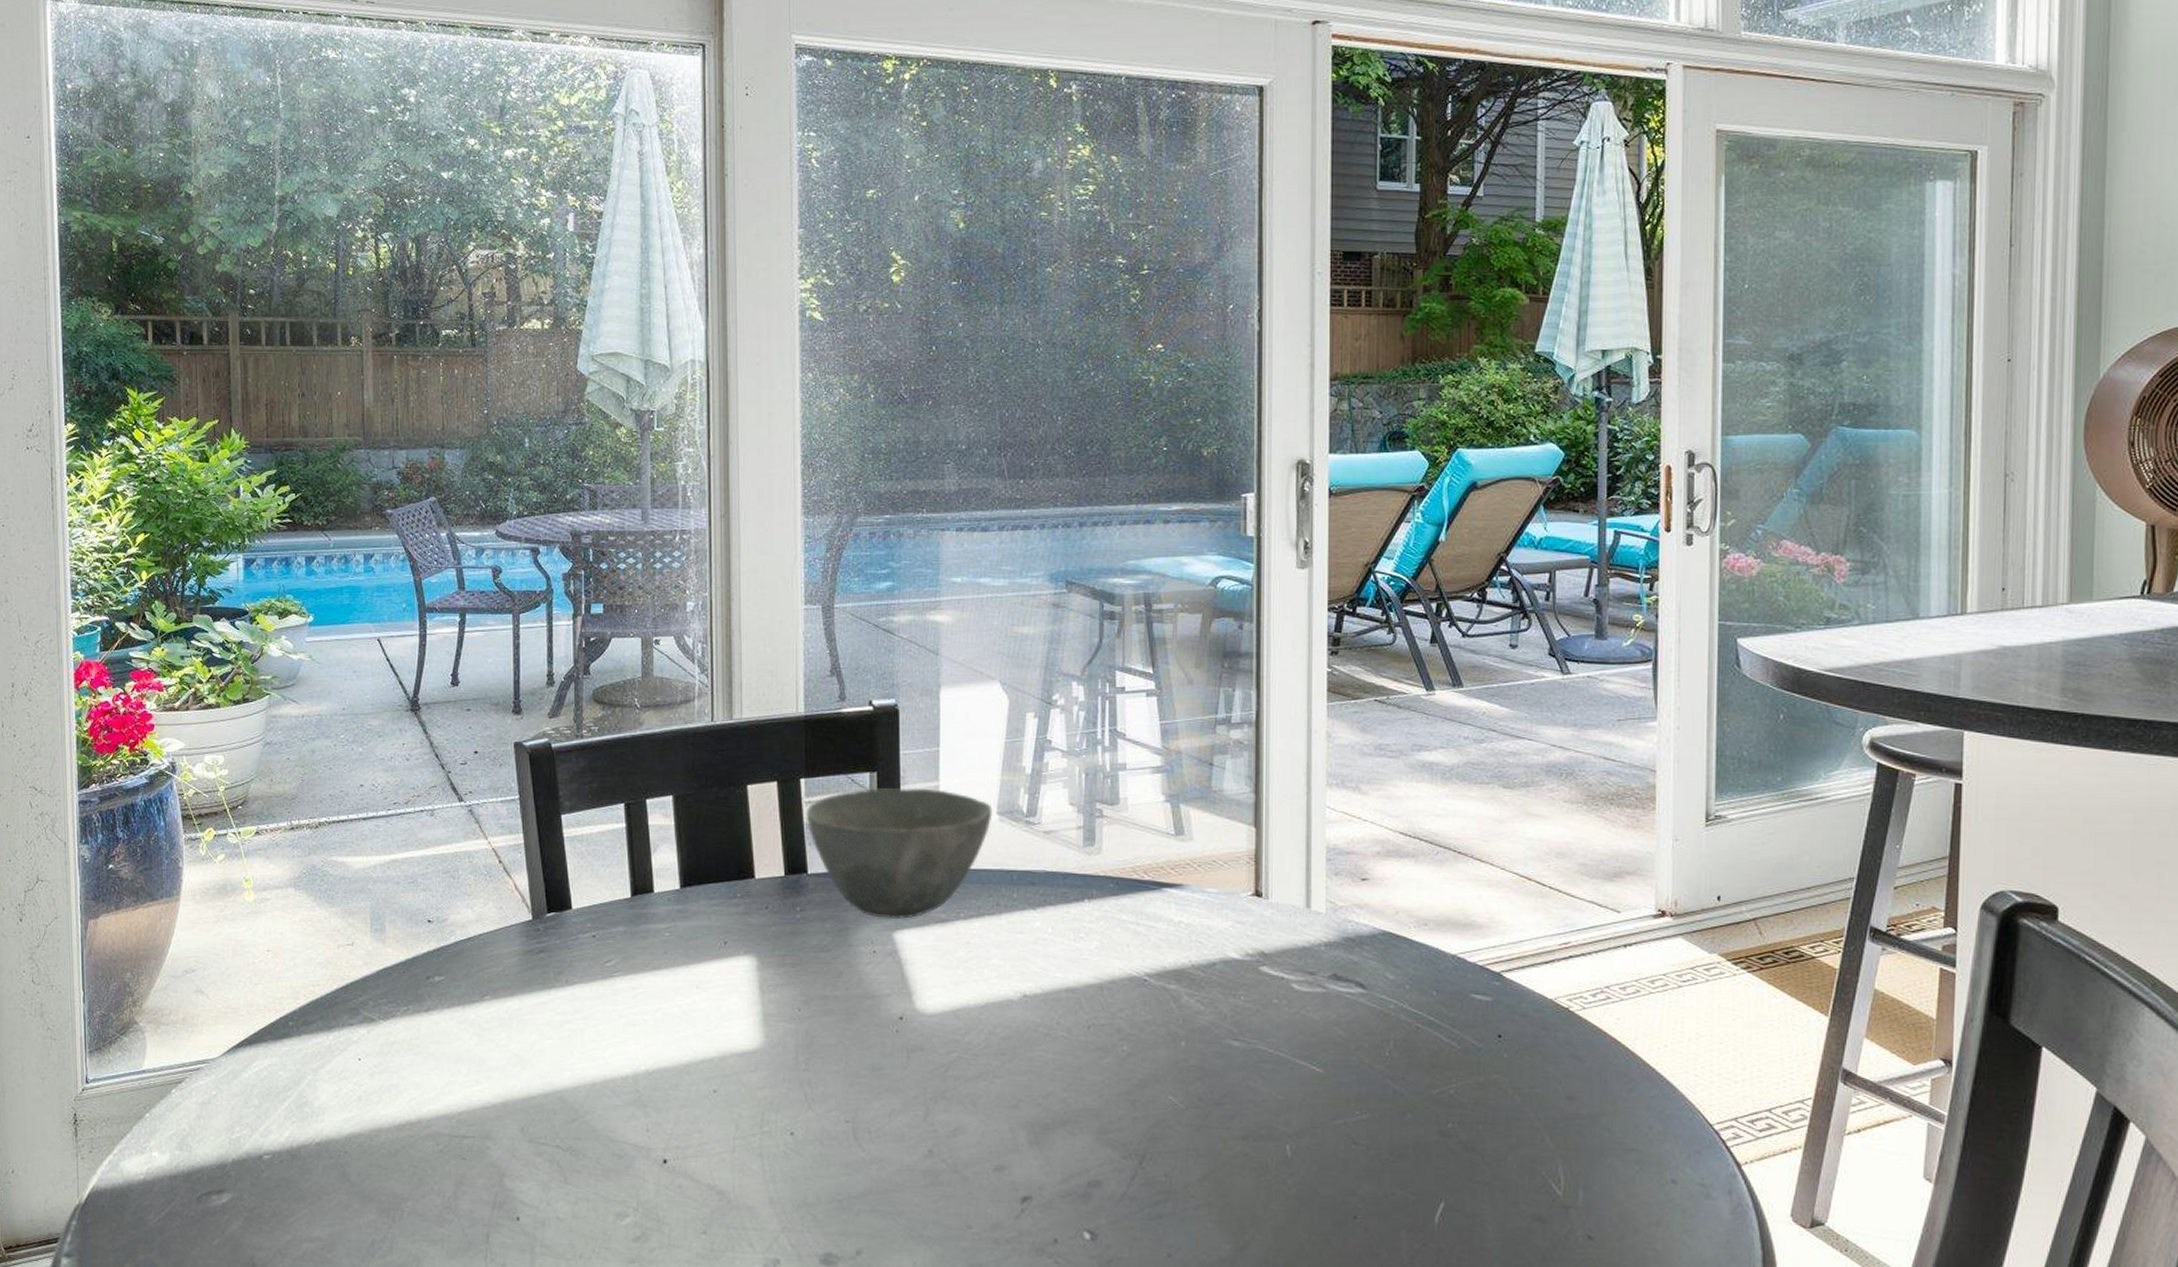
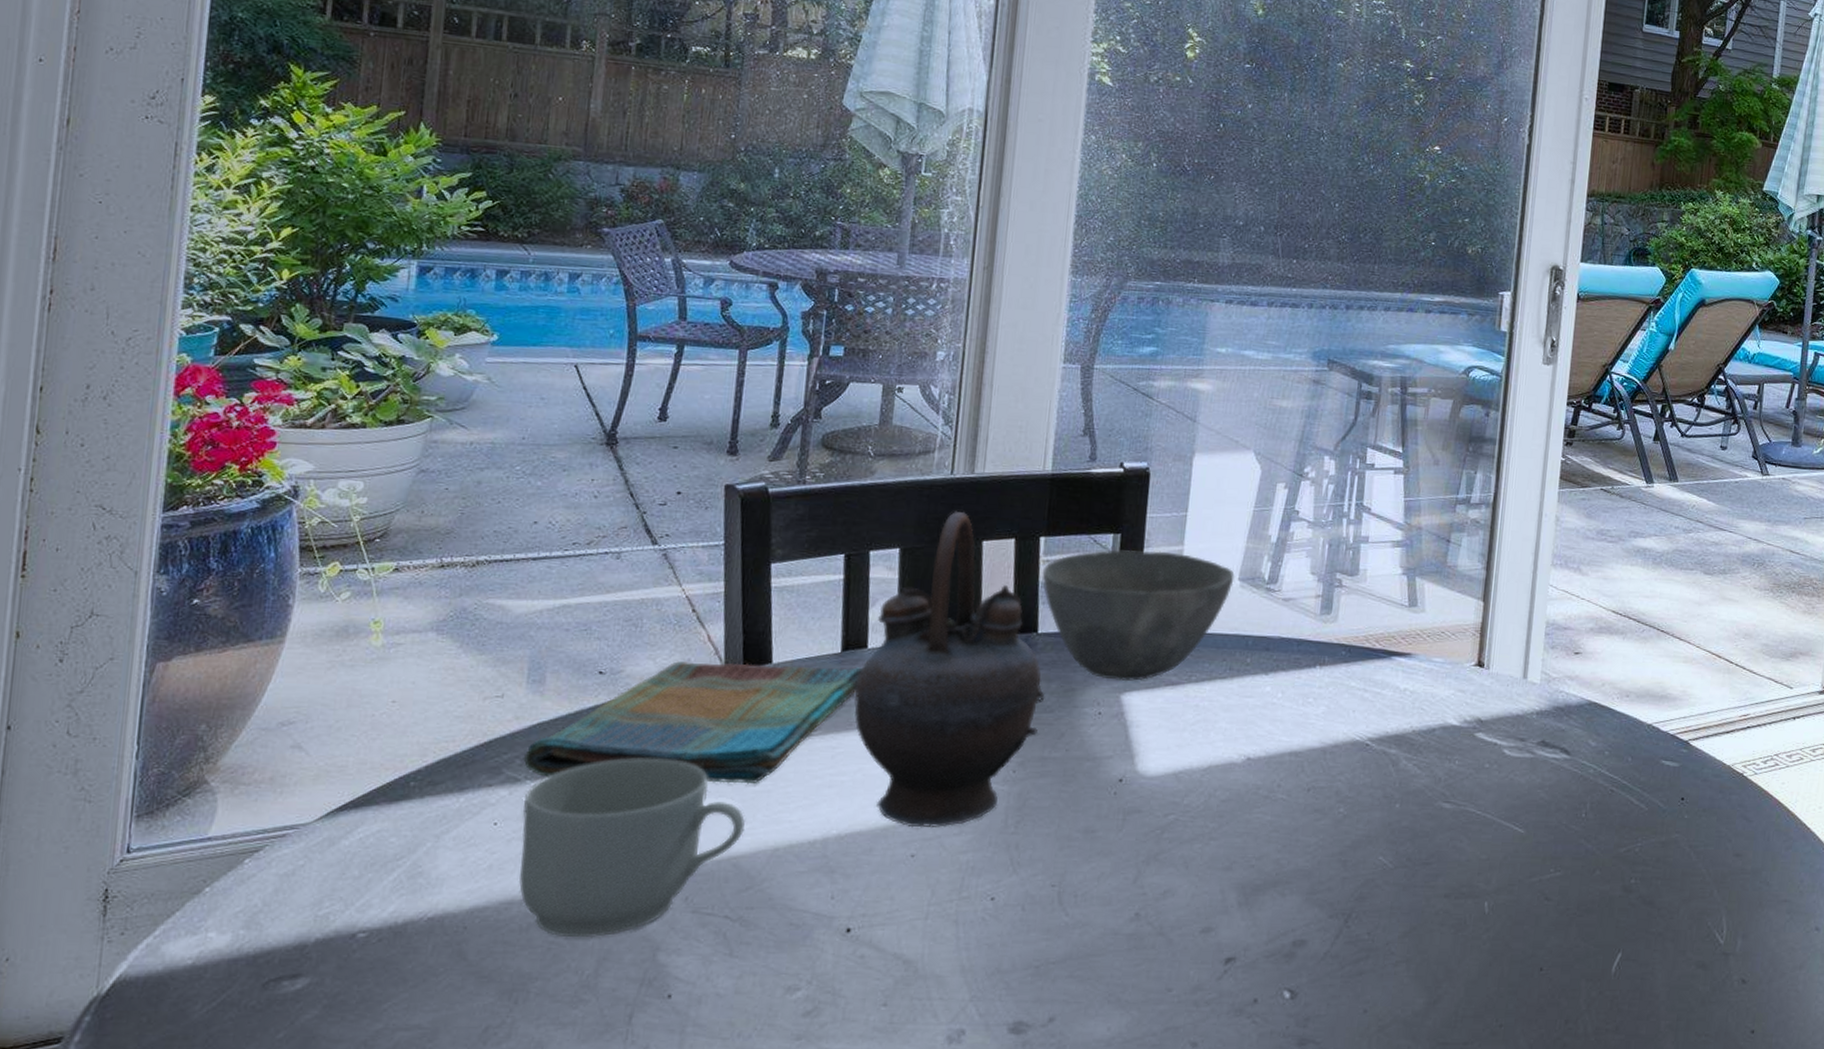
dish towel: none [375,909,652,1023] -> present [523,661,863,784]
mug: none [380,999,564,1164] -> present [518,758,745,938]
teapot: none [647,756,821,1065] -> present [854,510,1045,828]

